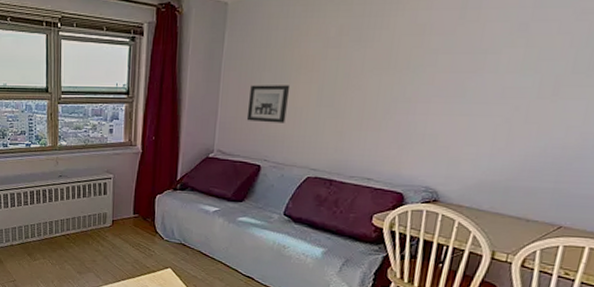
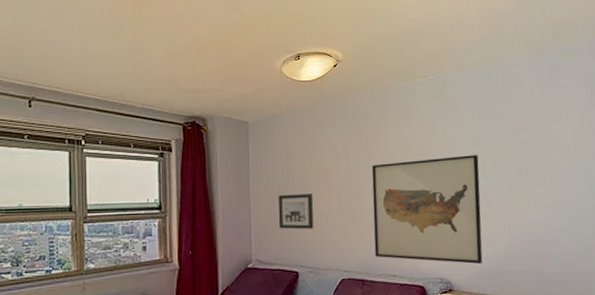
wall art: none [350,45,520,177] -> present [371,155,483,265]

